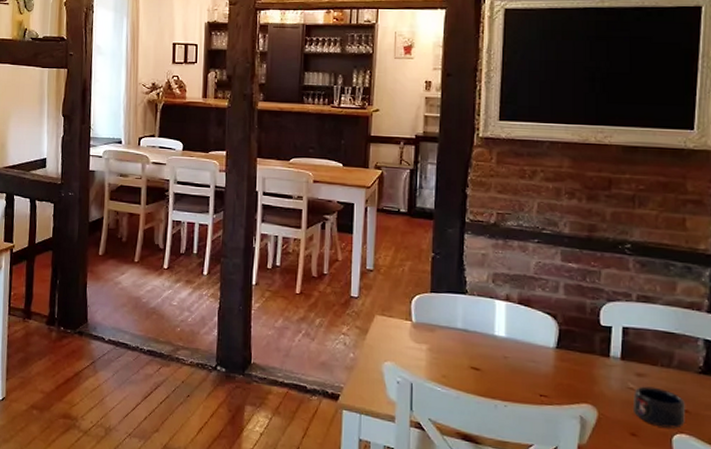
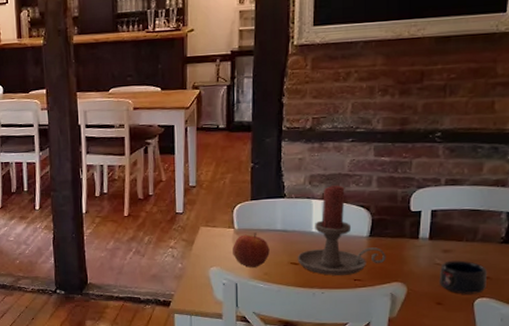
apple: none [409,329,449,368] -> present [233,233,270,268]
candle holder: none [478,287,575,389] -> present [297,185,386,276]

